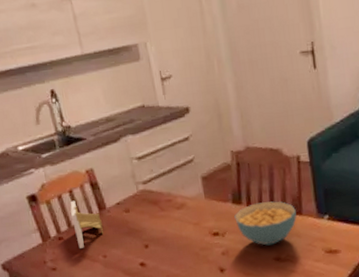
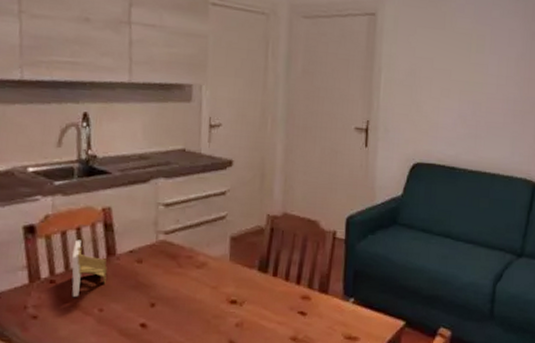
cereal bowl: present [234,201,298,246] -> none [257,273,323,323]

